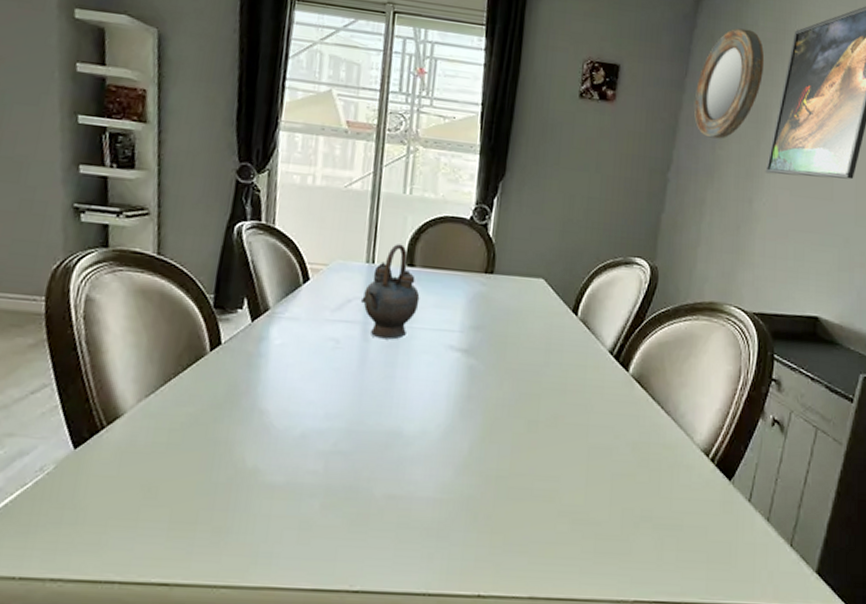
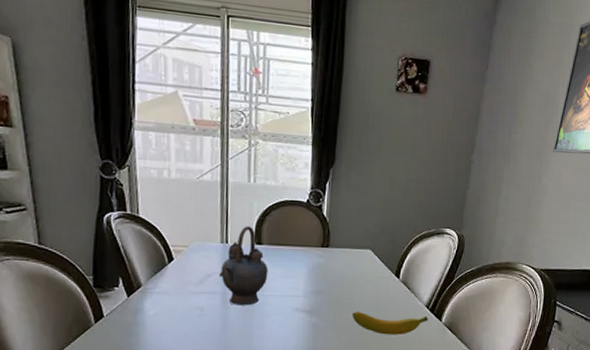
banana: none [518,353,612,387] -> present [353,311,428,335]
home mirror: present [693,28,765,139] -> none [493,23,554,125]

